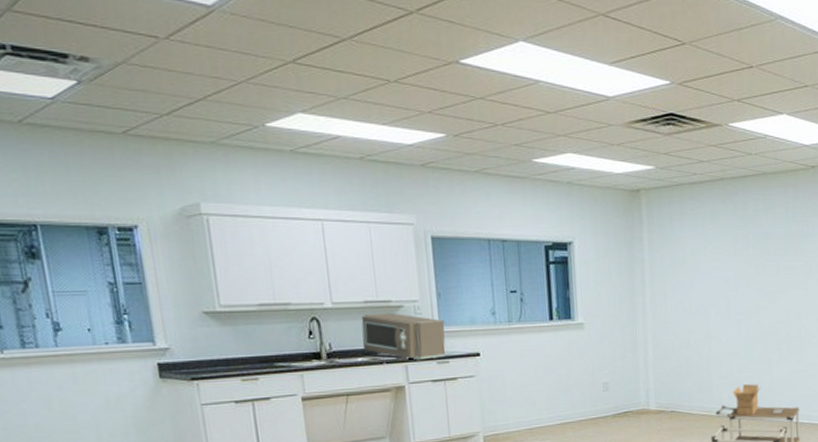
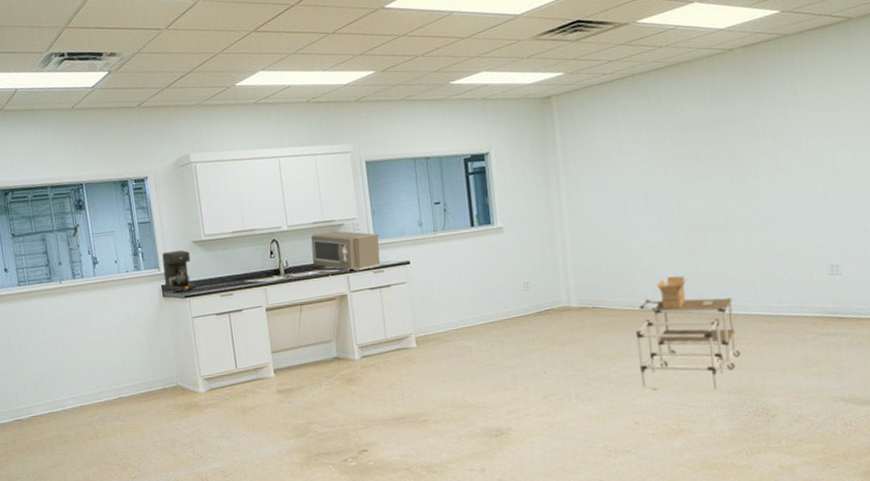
coffee maker: none [158,321,208,373] -> present [162,250,197,293]

